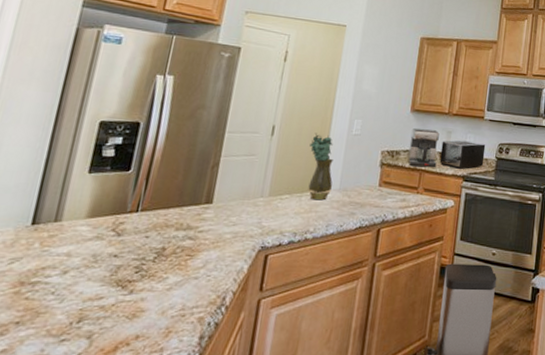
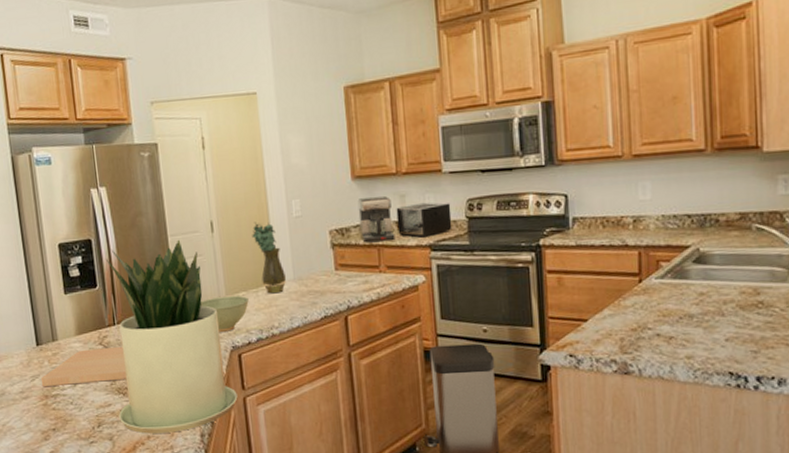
cutting board: none [20,234,140,273] -> present [40,346,127,387]
planter: none [106,135,256,333] -> present [106,239,238,434]
bowl: none [239,197,291,231] -> present [200,296,249,332]

